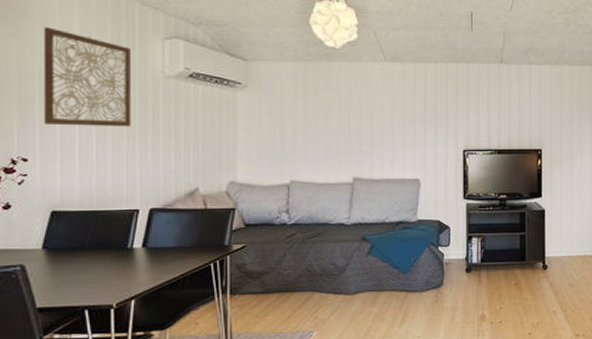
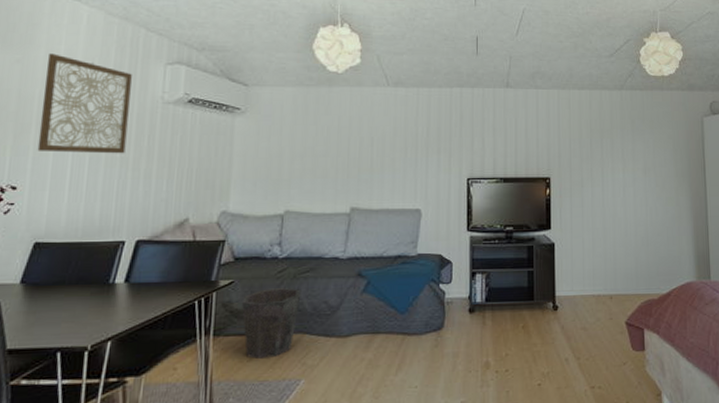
waste bin: none [255,250,310,315] -> present [242,287,301,360]

